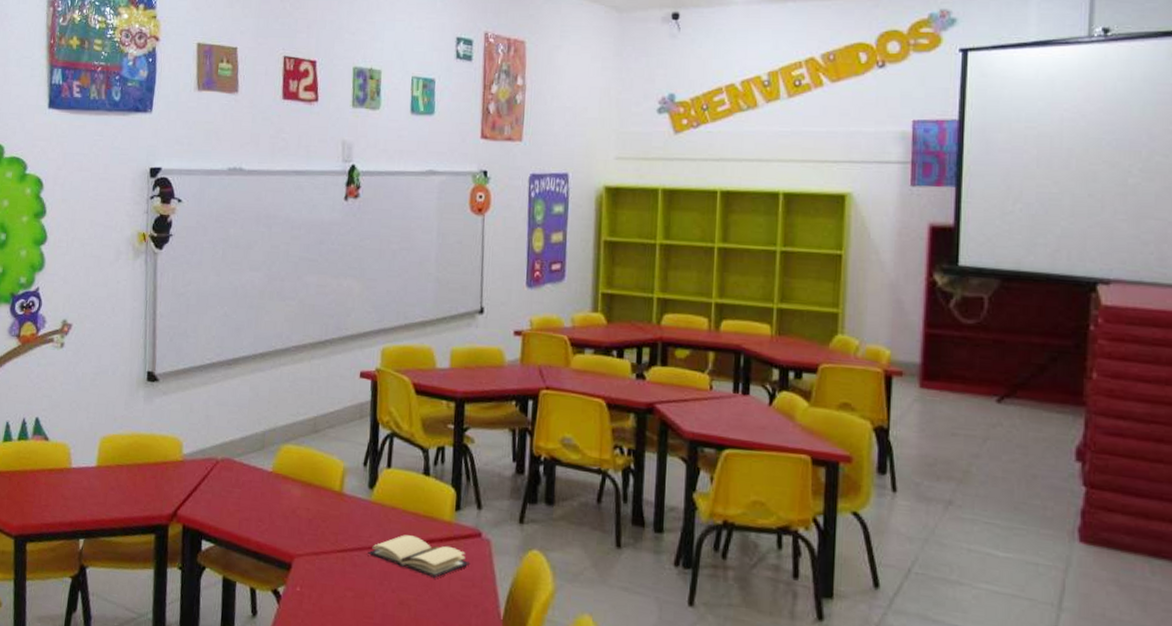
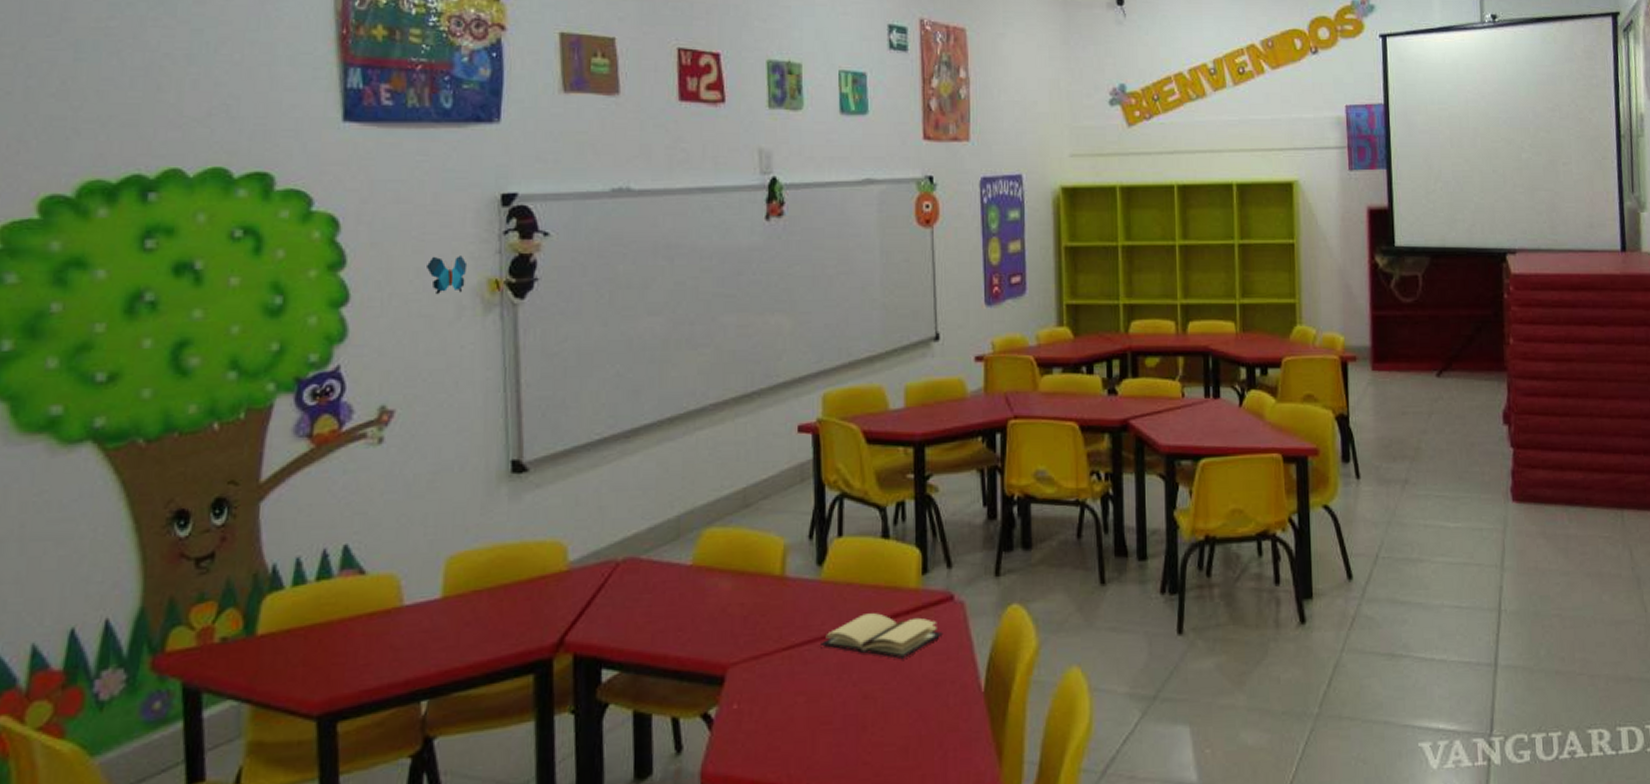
decorative butterfly: none [97,212,125,242] -> present [425,256,468,295]

